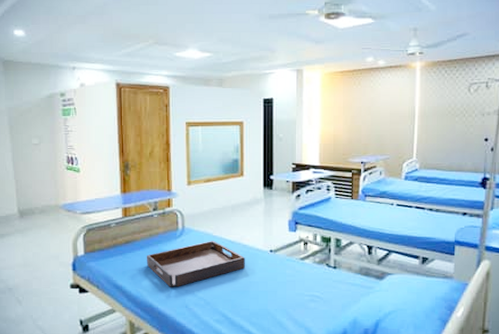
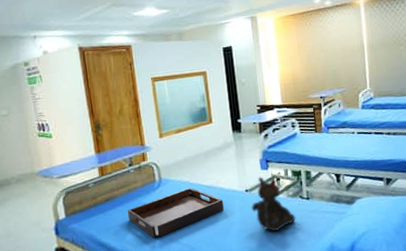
teddy bear: none [274,238,320,298] -> present [251,176,296,232]

